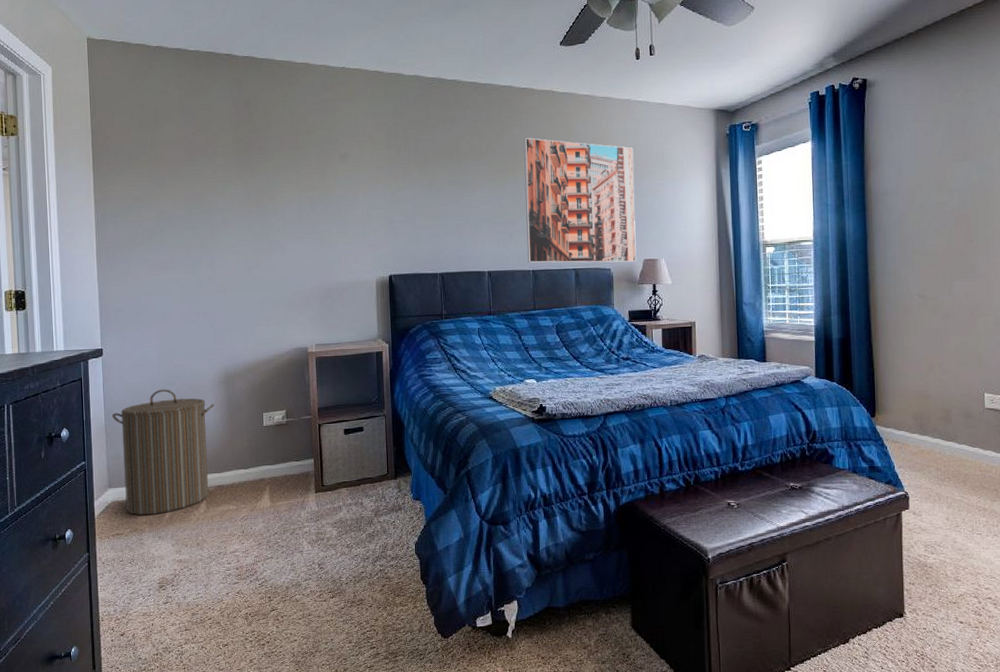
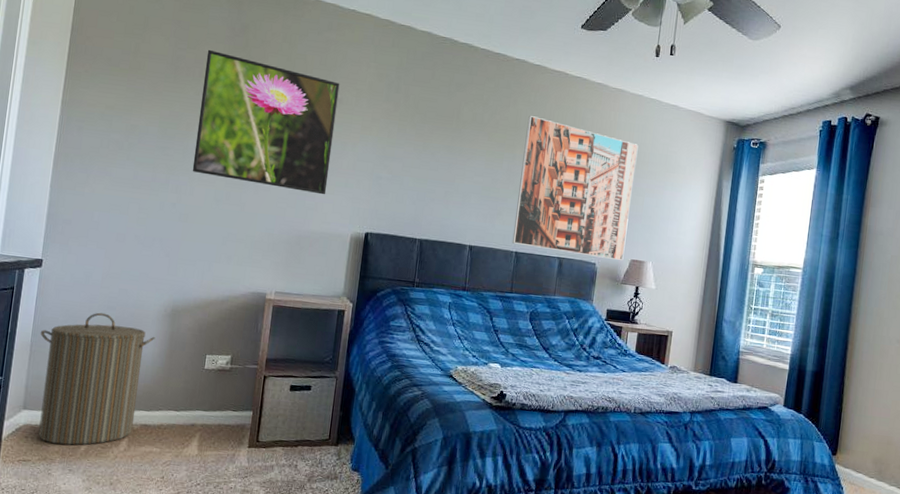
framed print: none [216,129,347,247] -> present [192,49,340,195]

